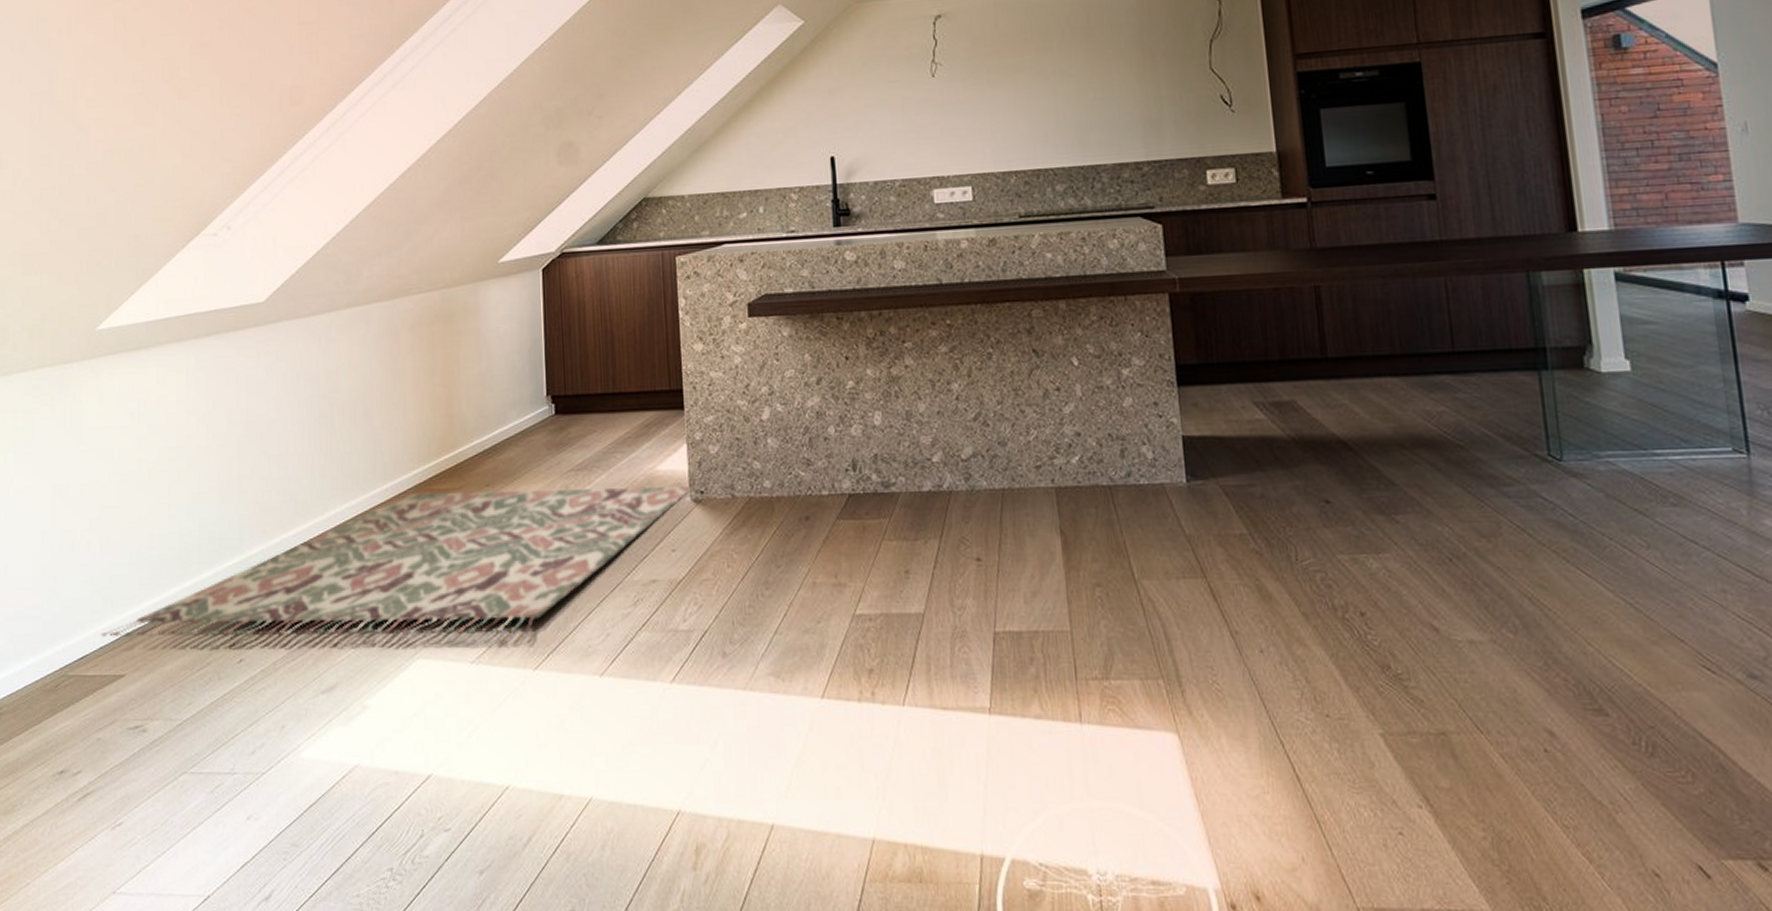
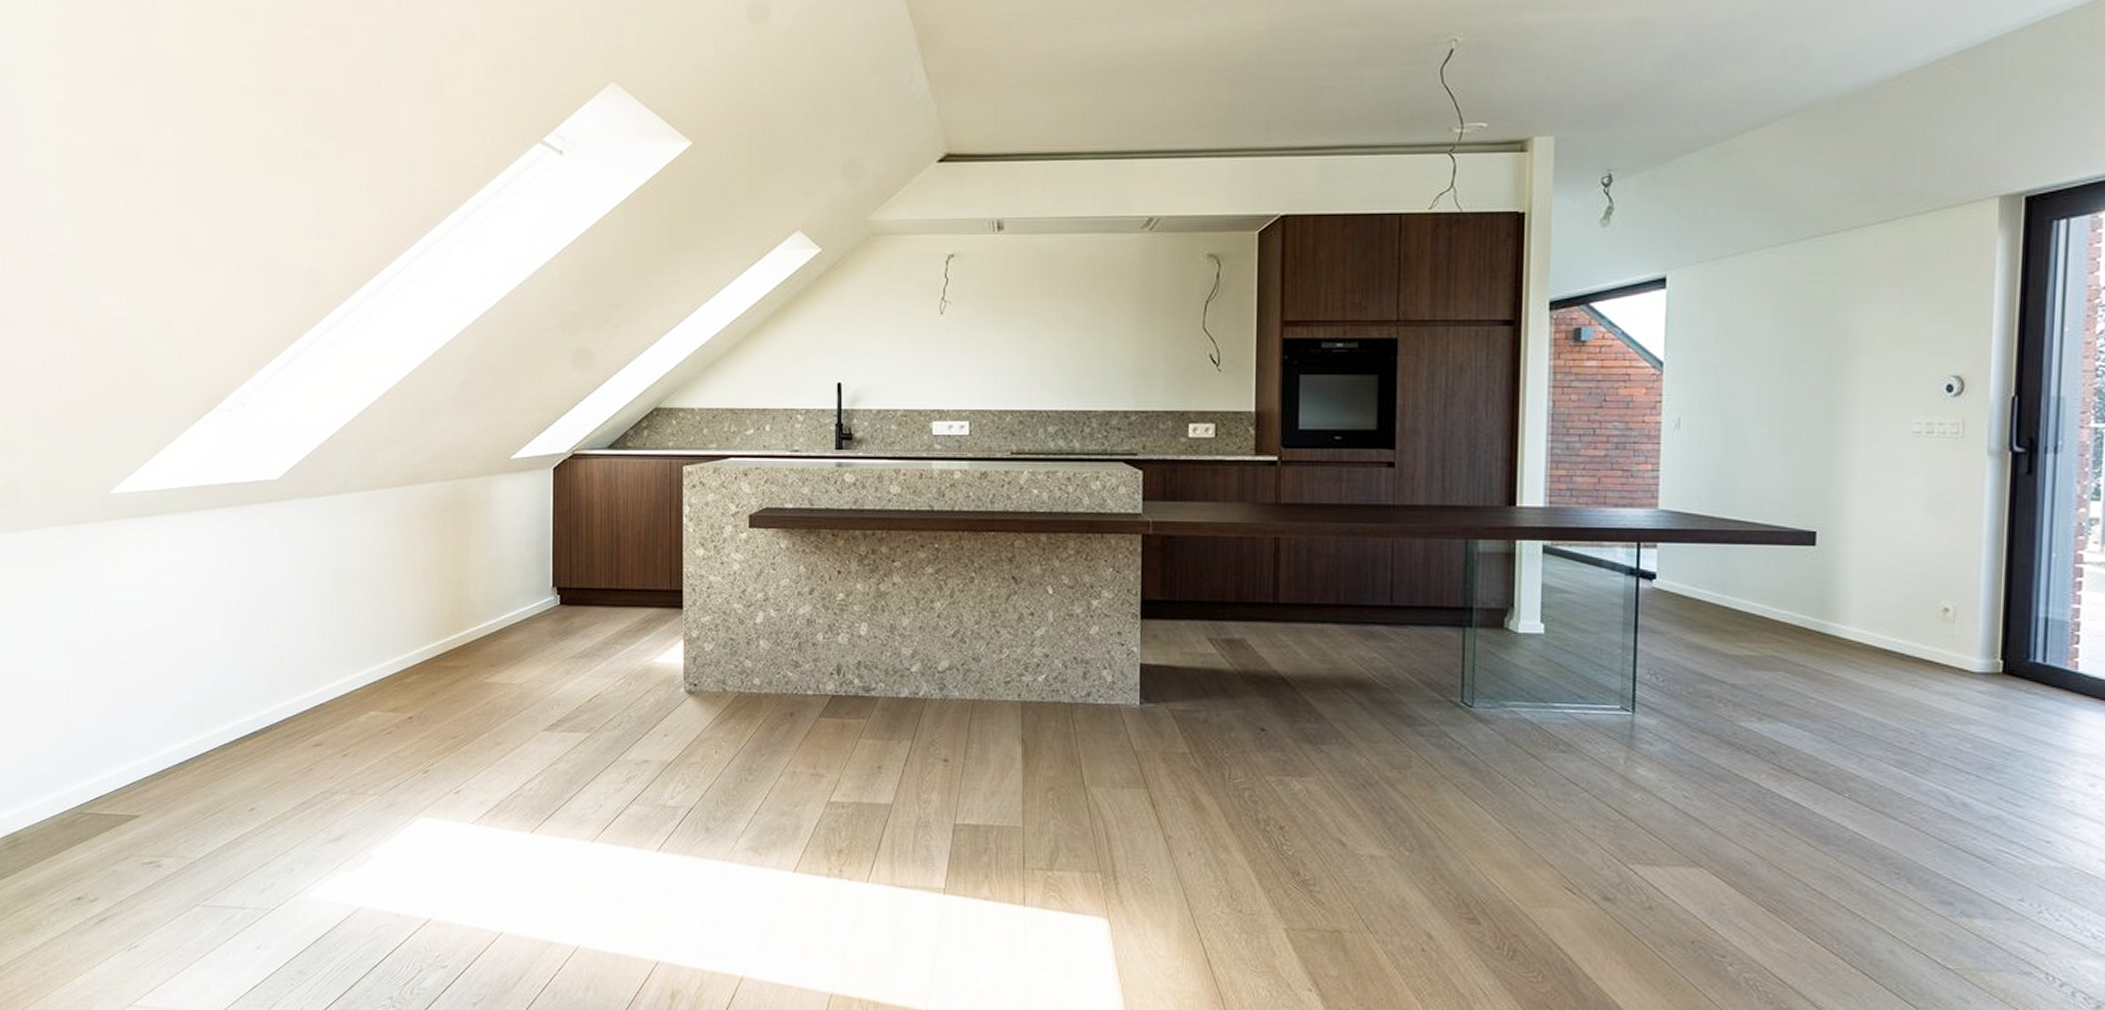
rug: present [101,486,694,637] -> none [116,668,688,800]

